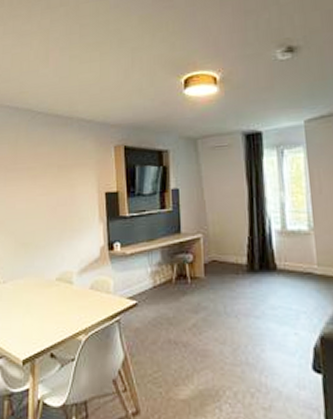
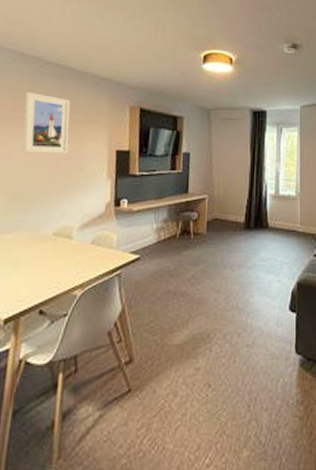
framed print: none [22,143,62,203] -> present [22,91,70,154]

